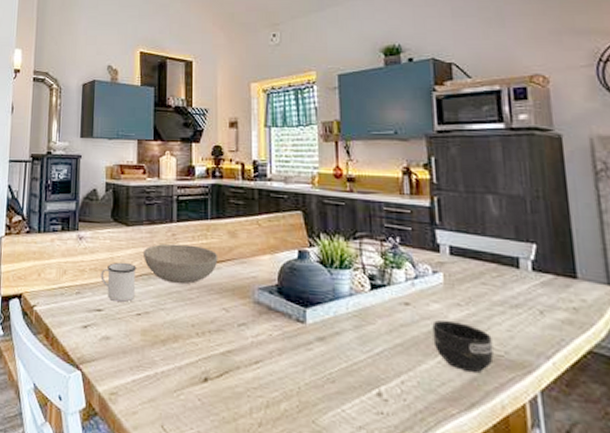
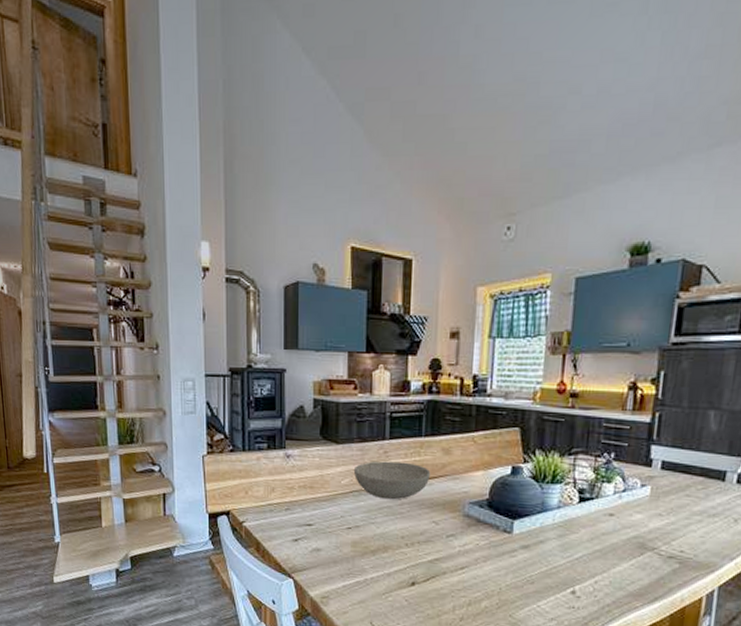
mug: present [100,262,137,302] -> none [310,479,347,517]
mug: present [432,319,494,372] -> none [630,528,685,572]

